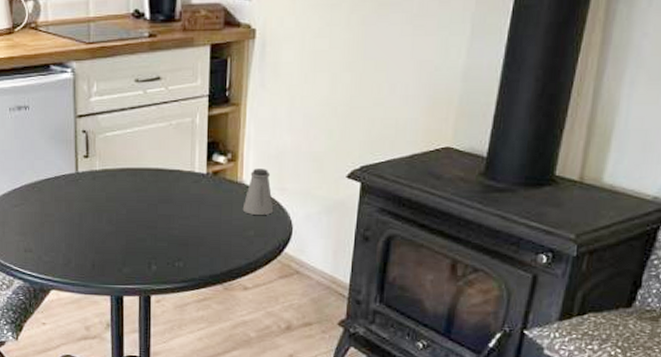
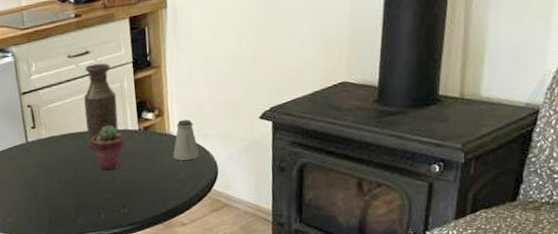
bottle: none [146,92,186,188] -> present [84,63,119,148]
potted succulent: none [150,164,189,216] -> present [91,125,124,170]

